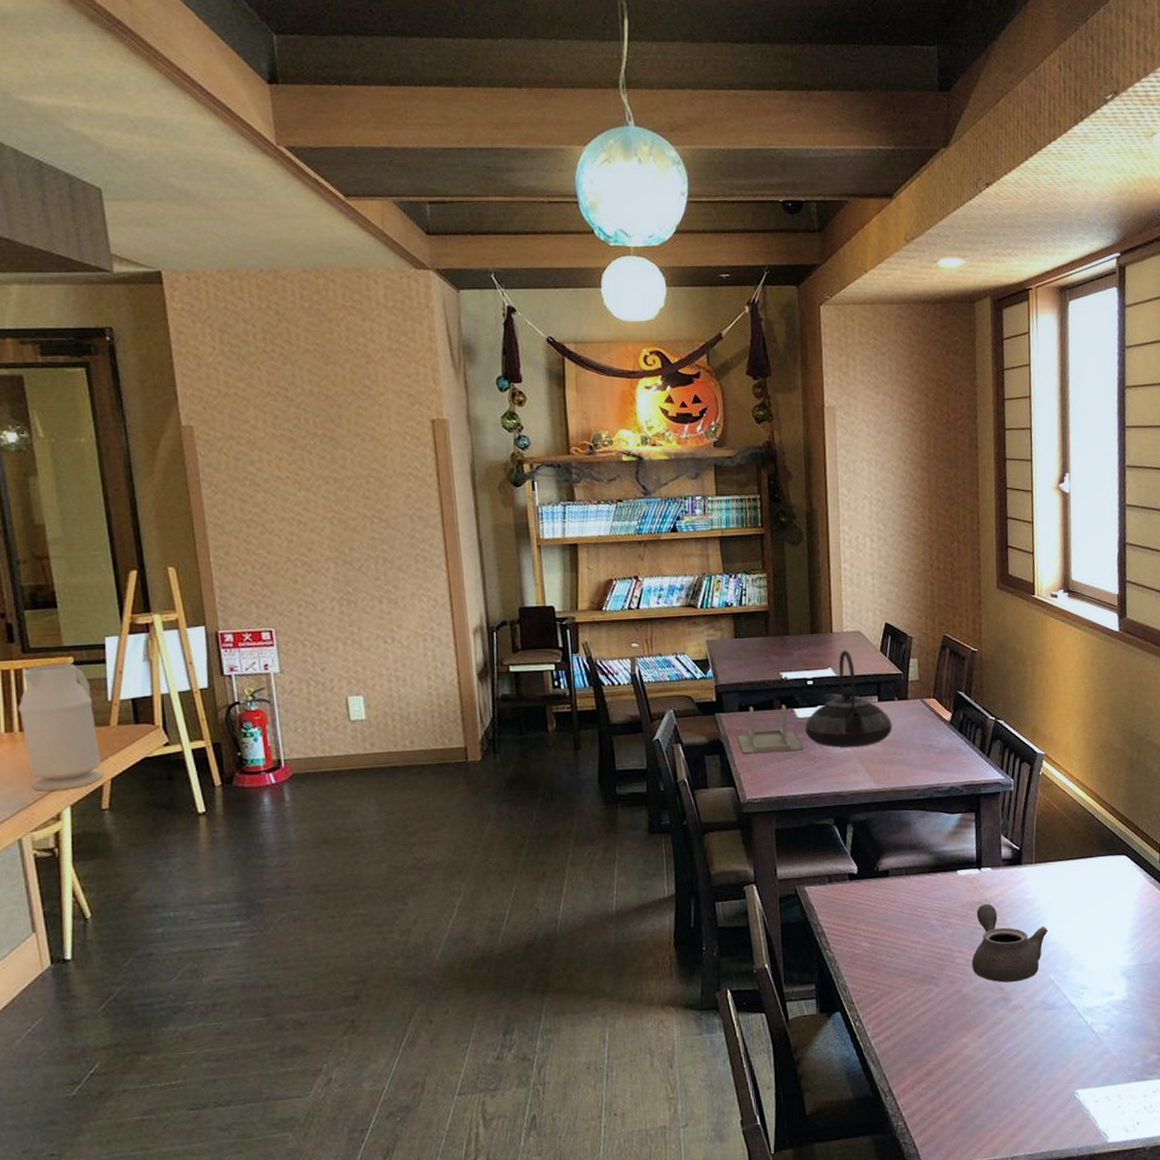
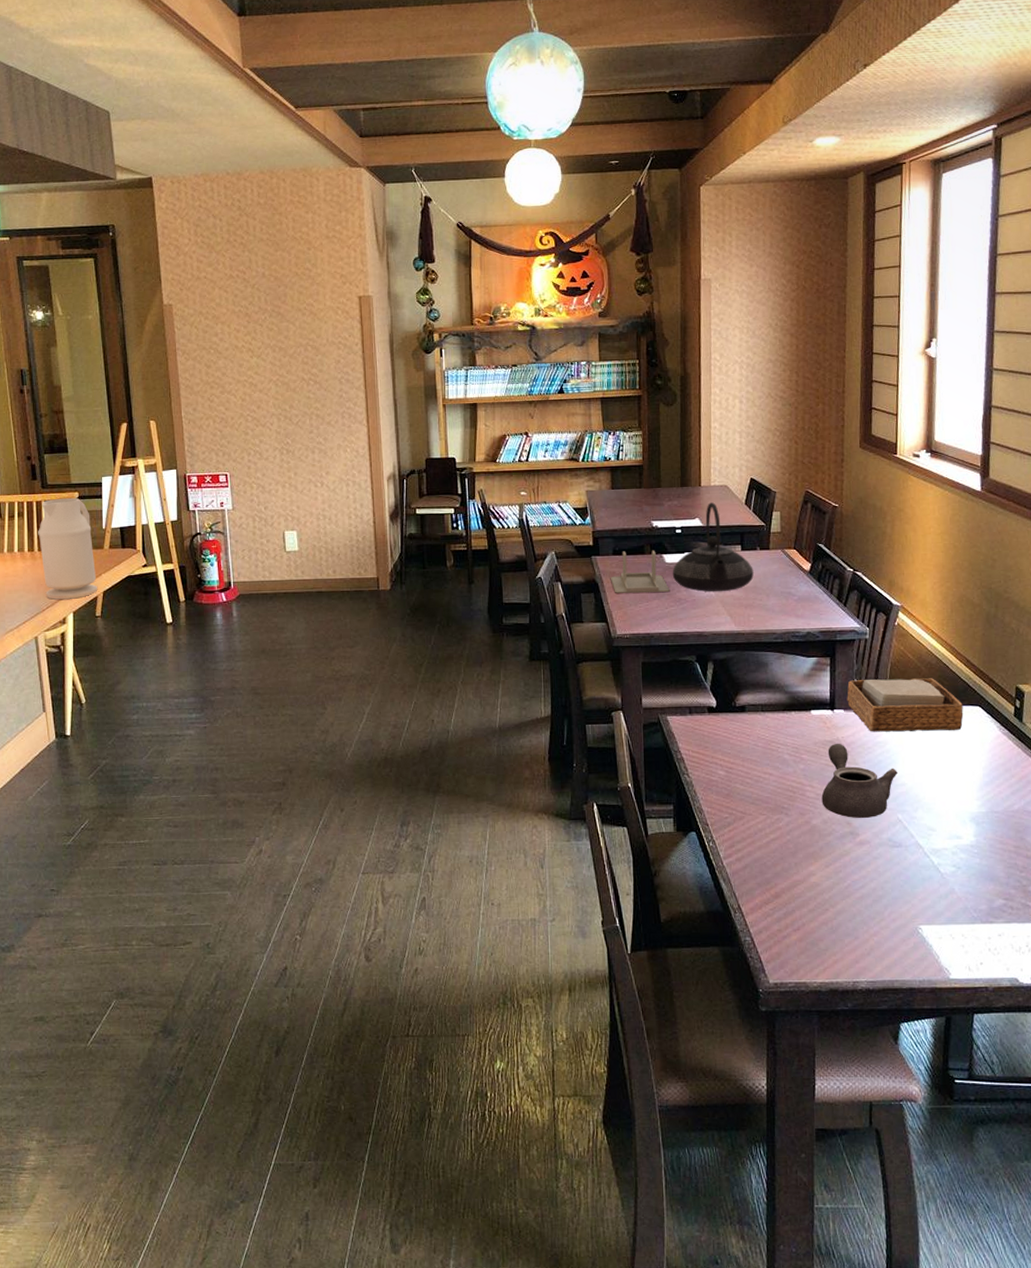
napkin holder: none [993,828,1111,890] -> present [847,678,964,732]

